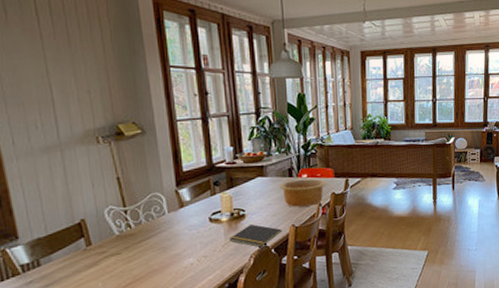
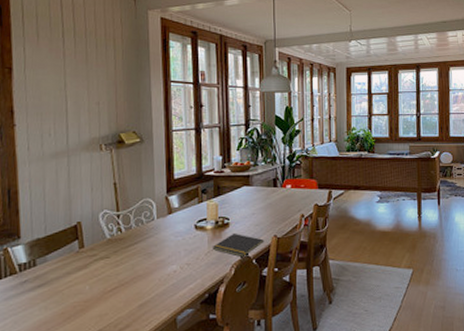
bowl: present [280,179,326,207] -> none [264,189,309,218]

